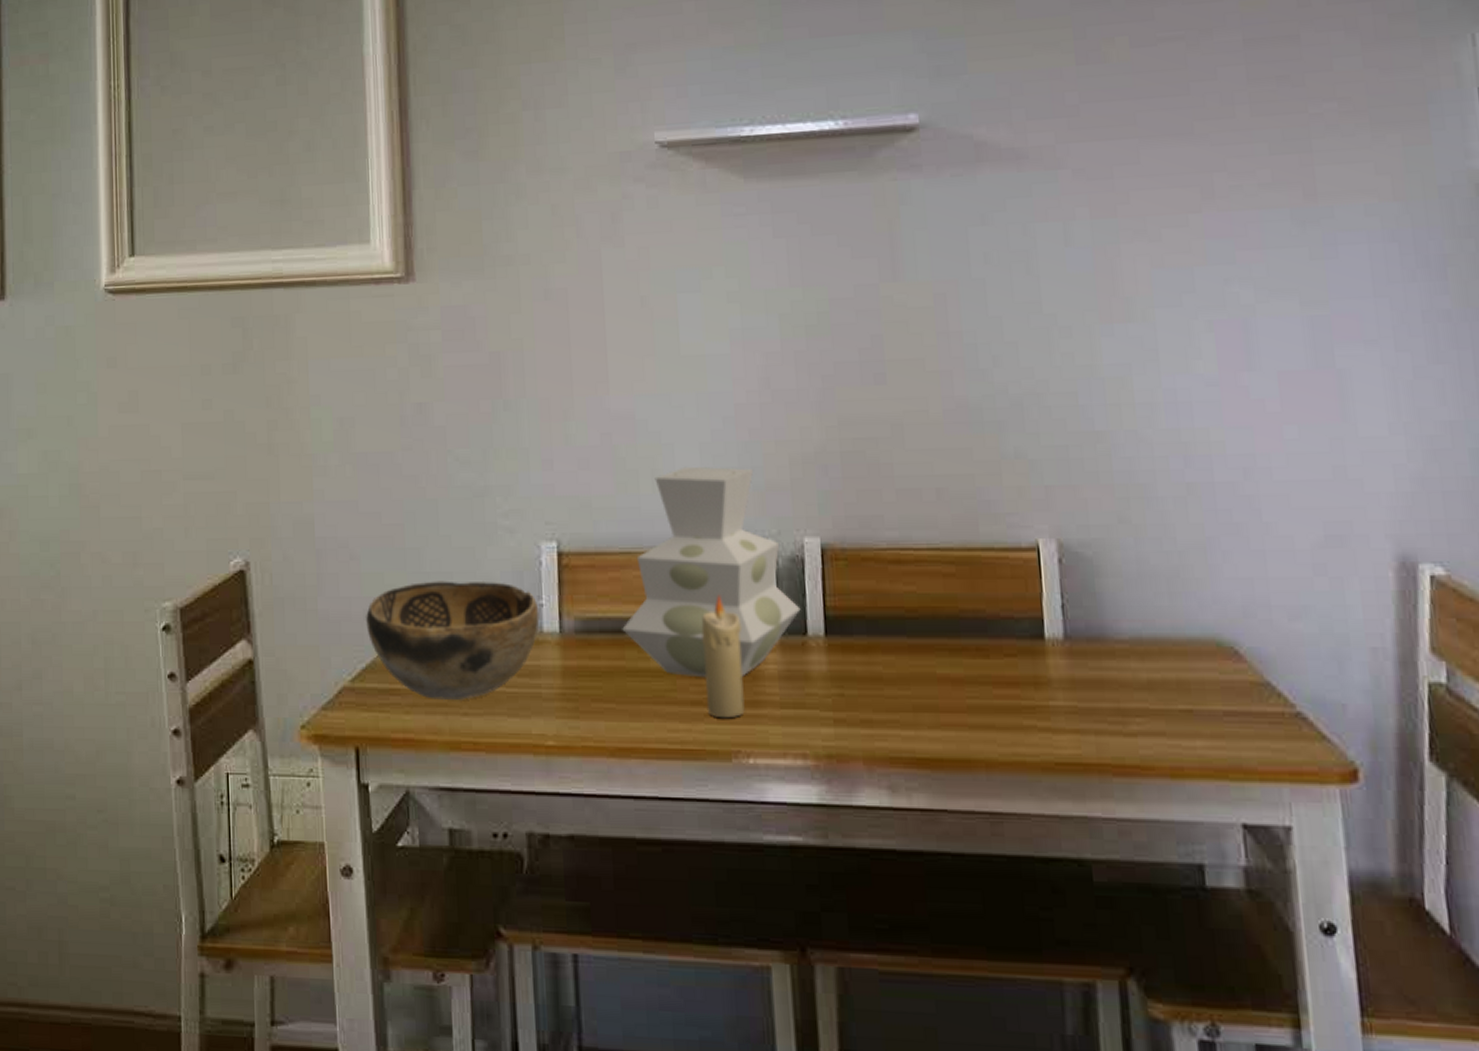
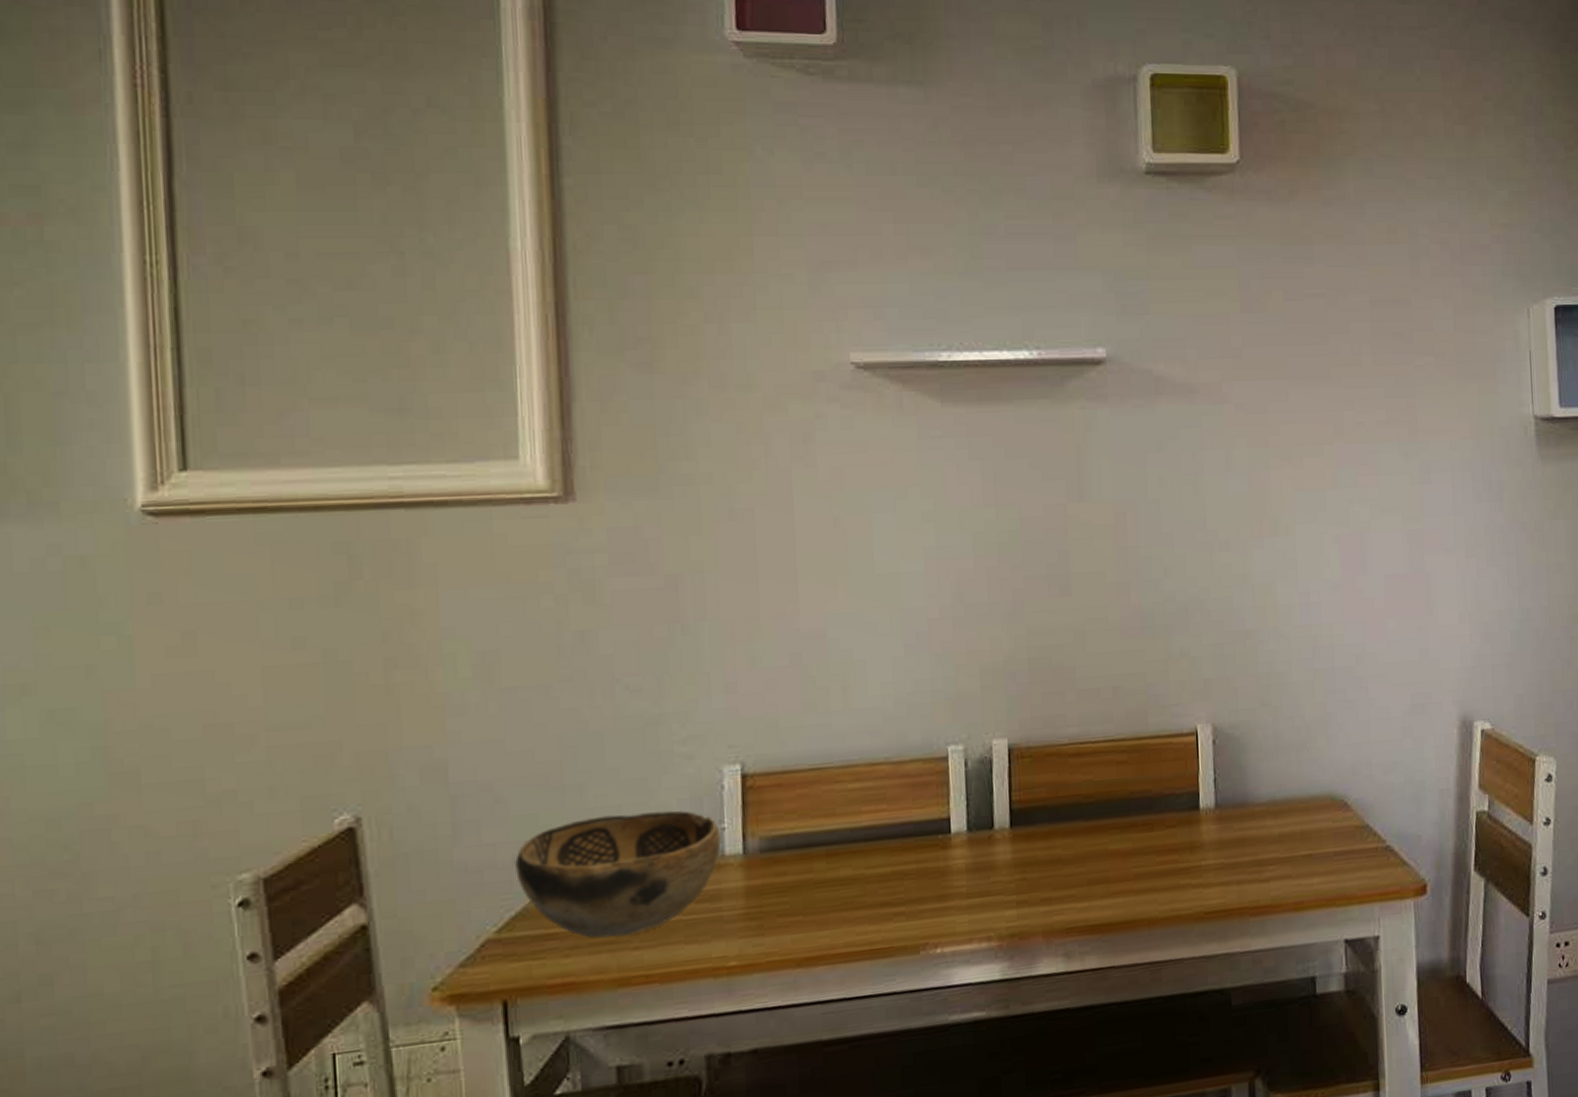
vase: present [622,466,801,678] -> none [810,679,988,881]
candle: present [701,594,745,719] -> none [891,800,933,916]

